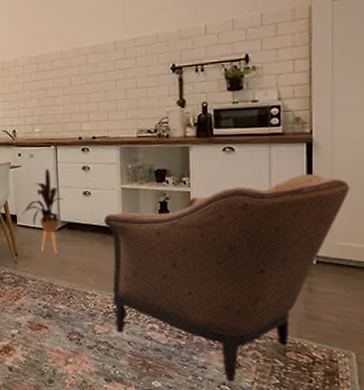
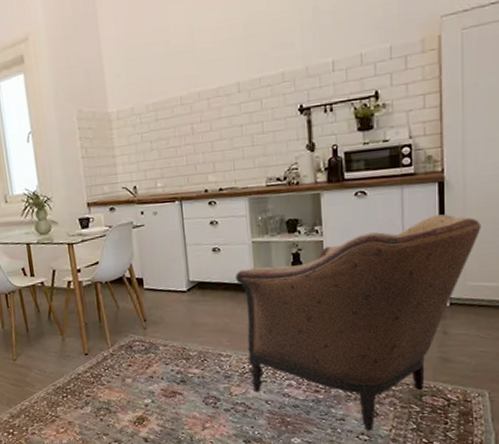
house plant: present [22,169,63,254] -> none [148,226,192,317]

